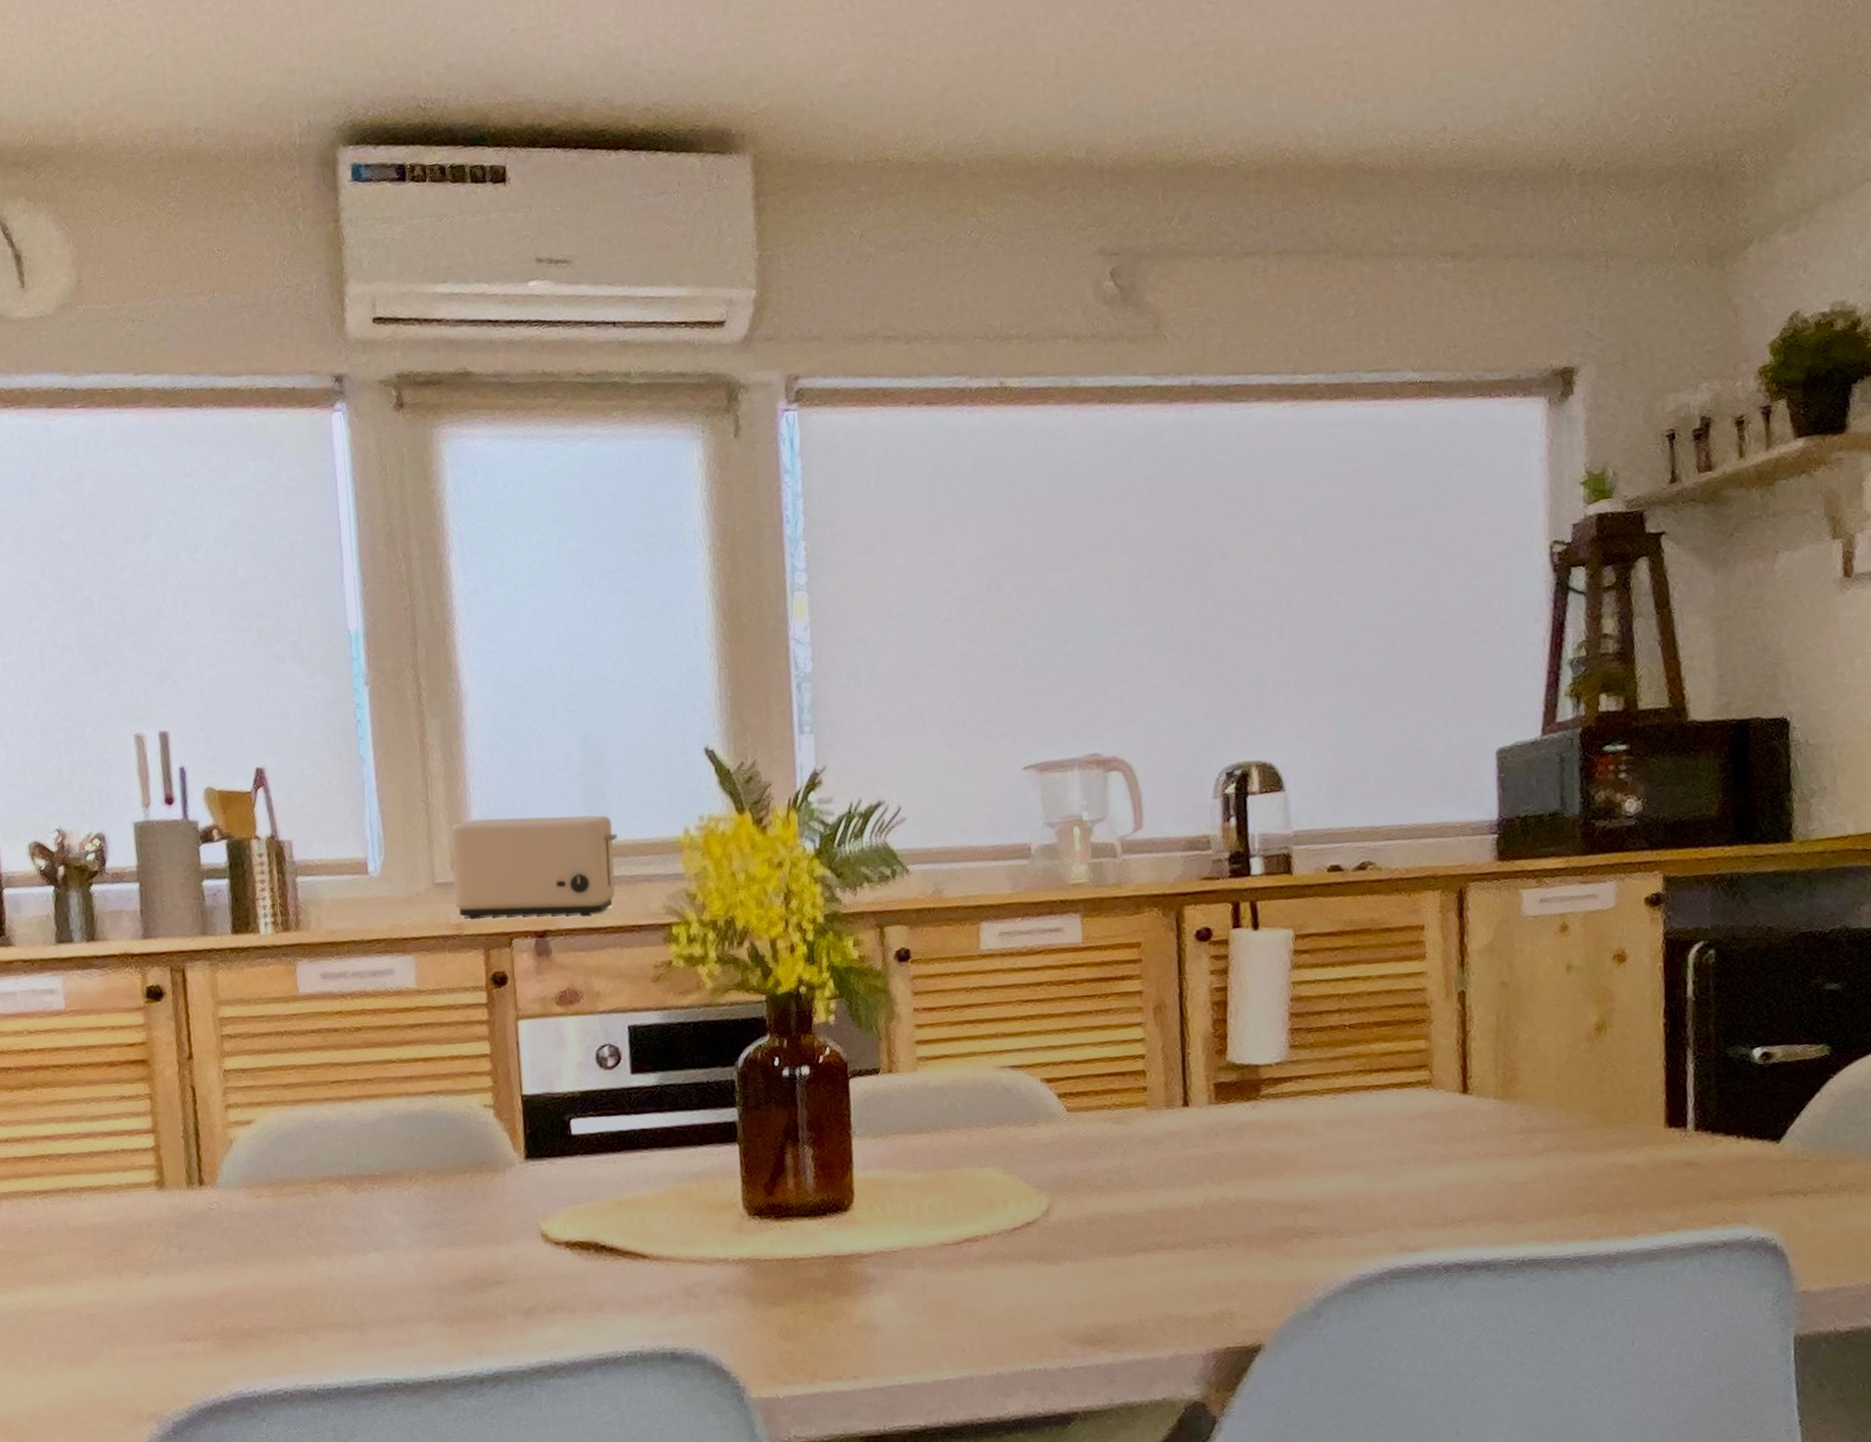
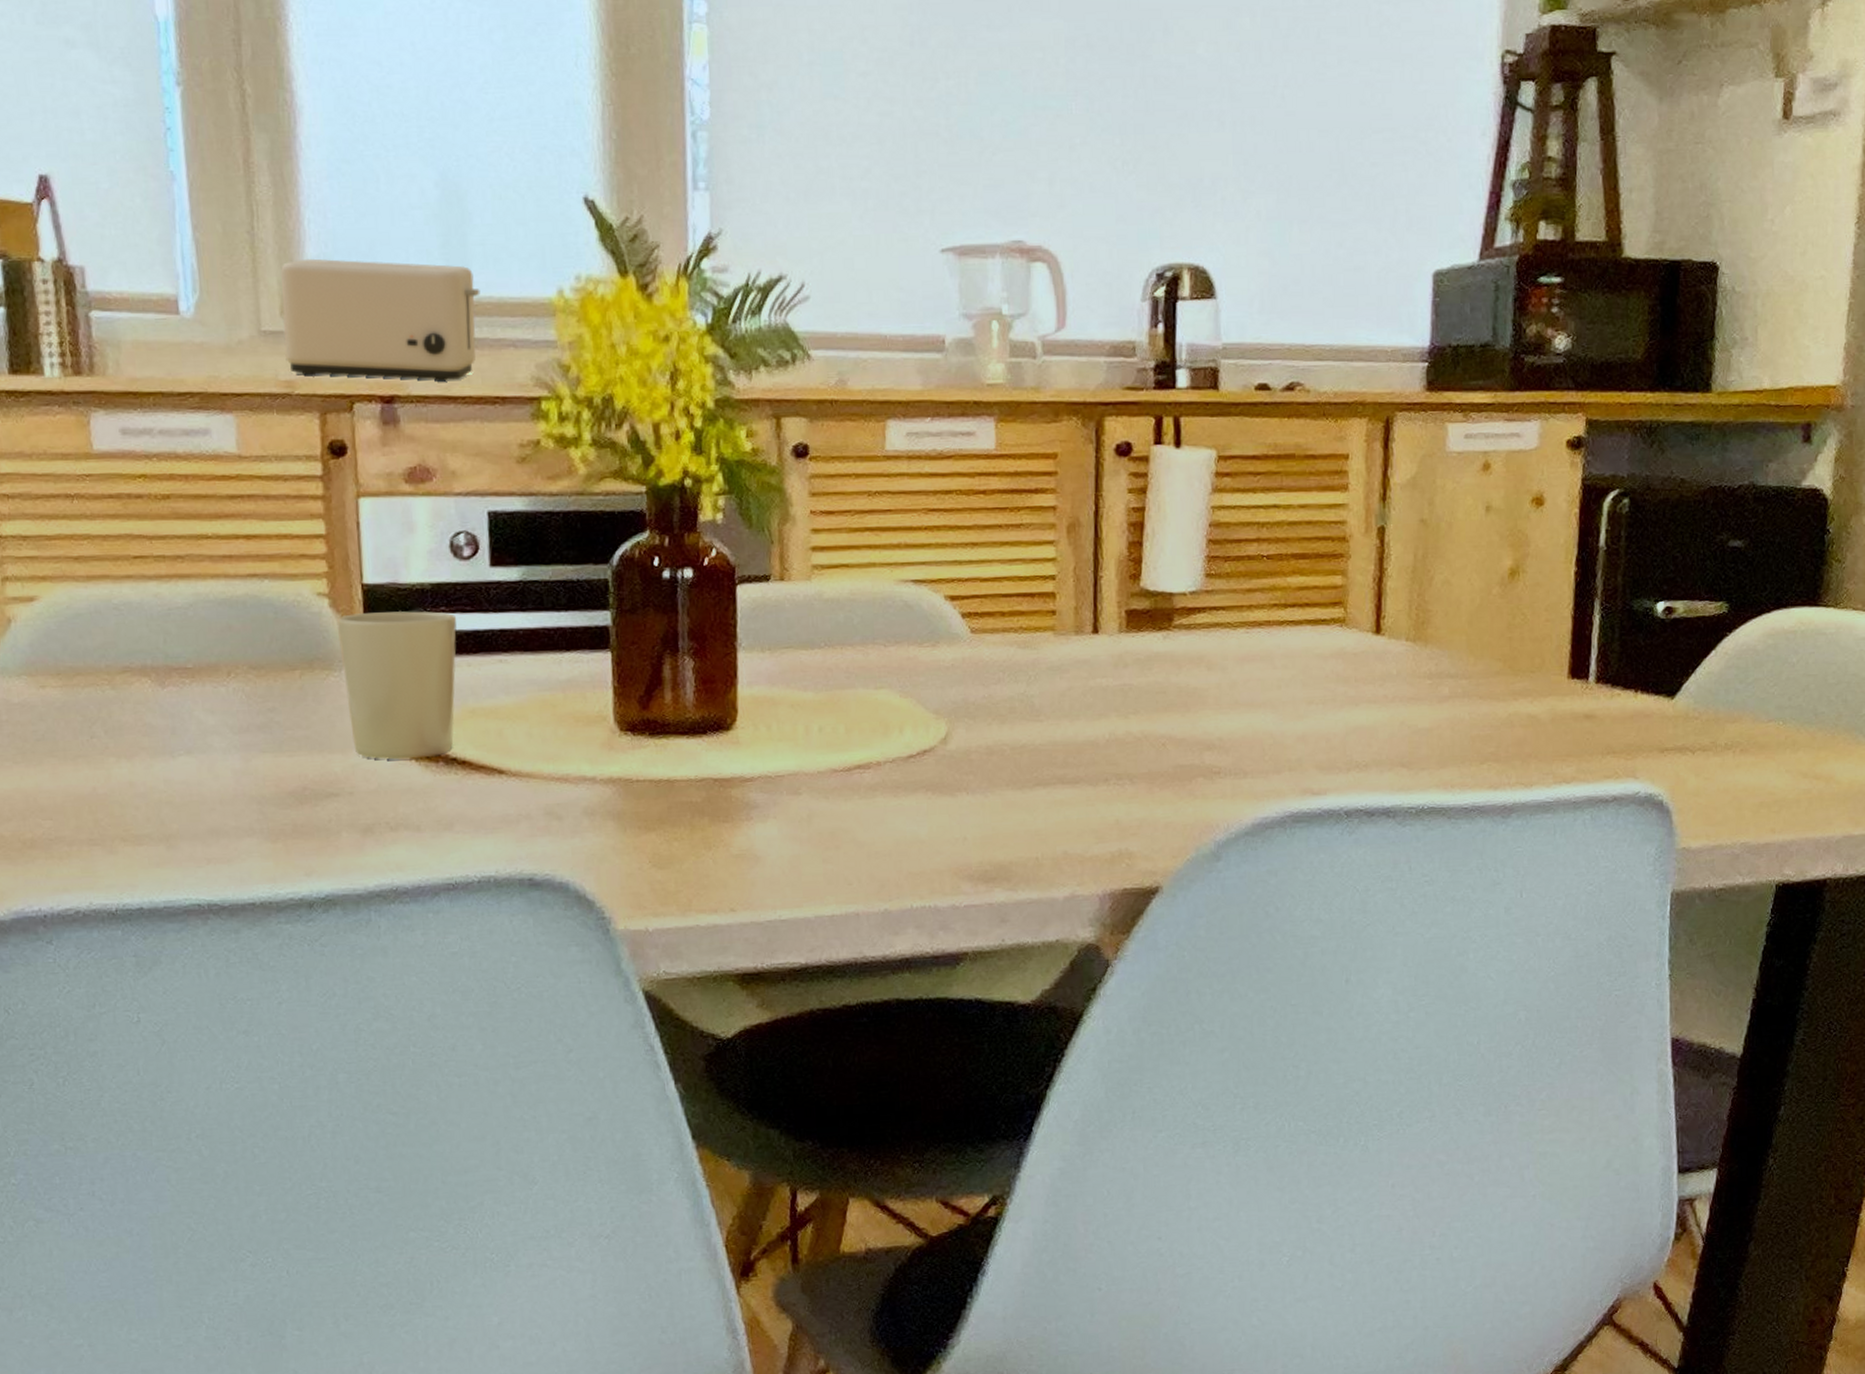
mug: none [500,1116,603,1249] -> present [336,611,457,760]

